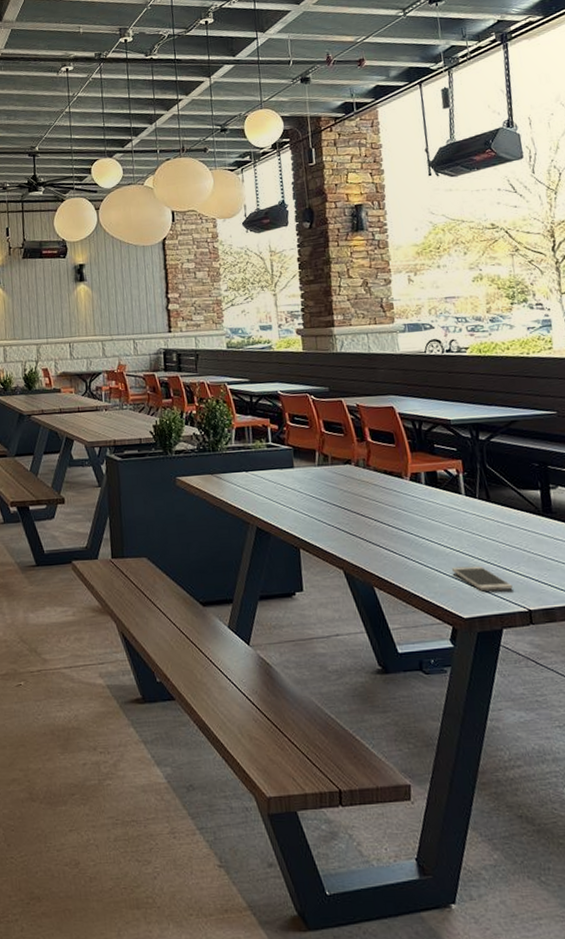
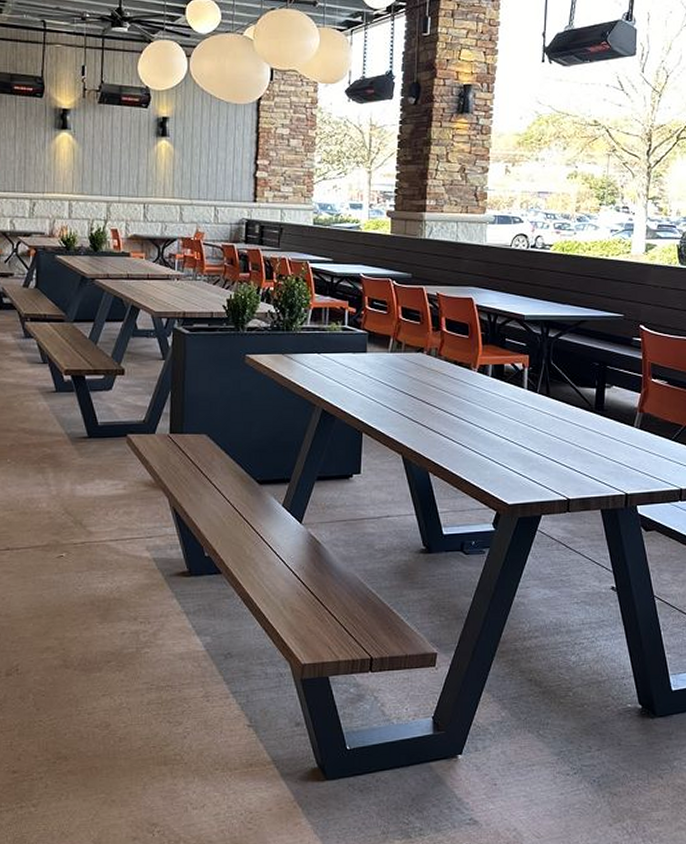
smartphone: present [451,565,513,592] -> none [503,456,557,480]

